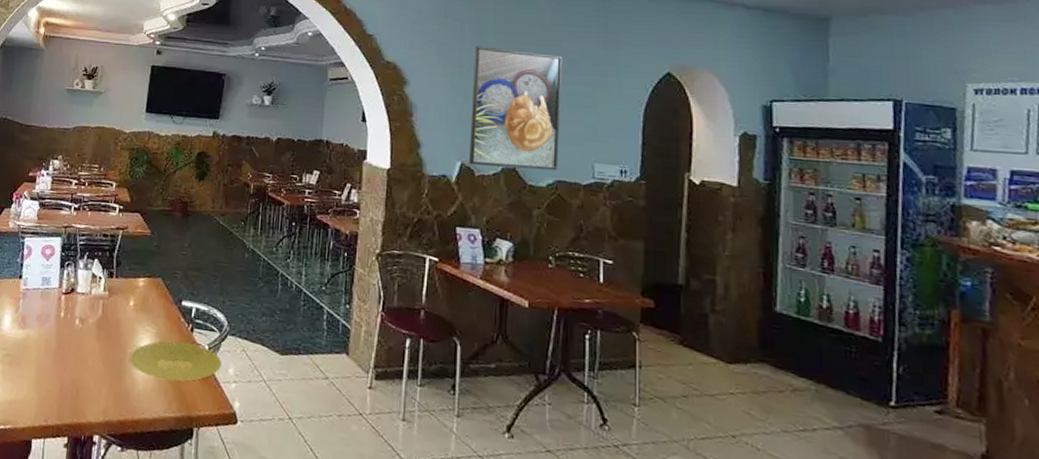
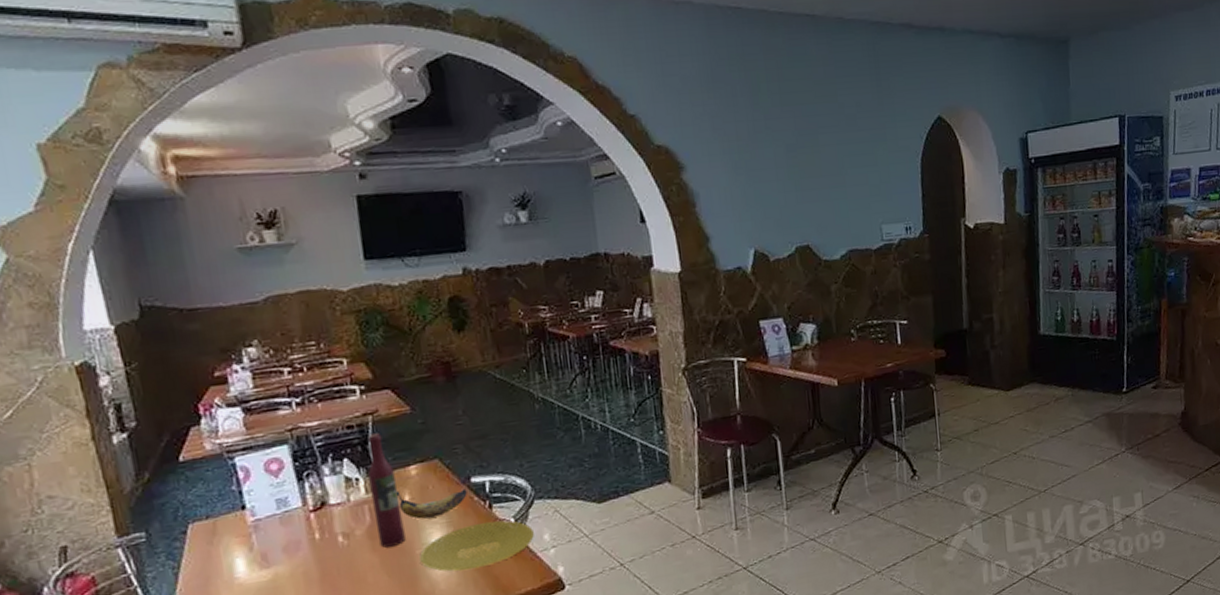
wine bottle: none [103,245,128,341] -> present [368,433,406,548]
banana: none [124,295,177,326] -> present [397,488,467,519]
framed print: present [469,46,563,171] -> none [750,111,849,251]

